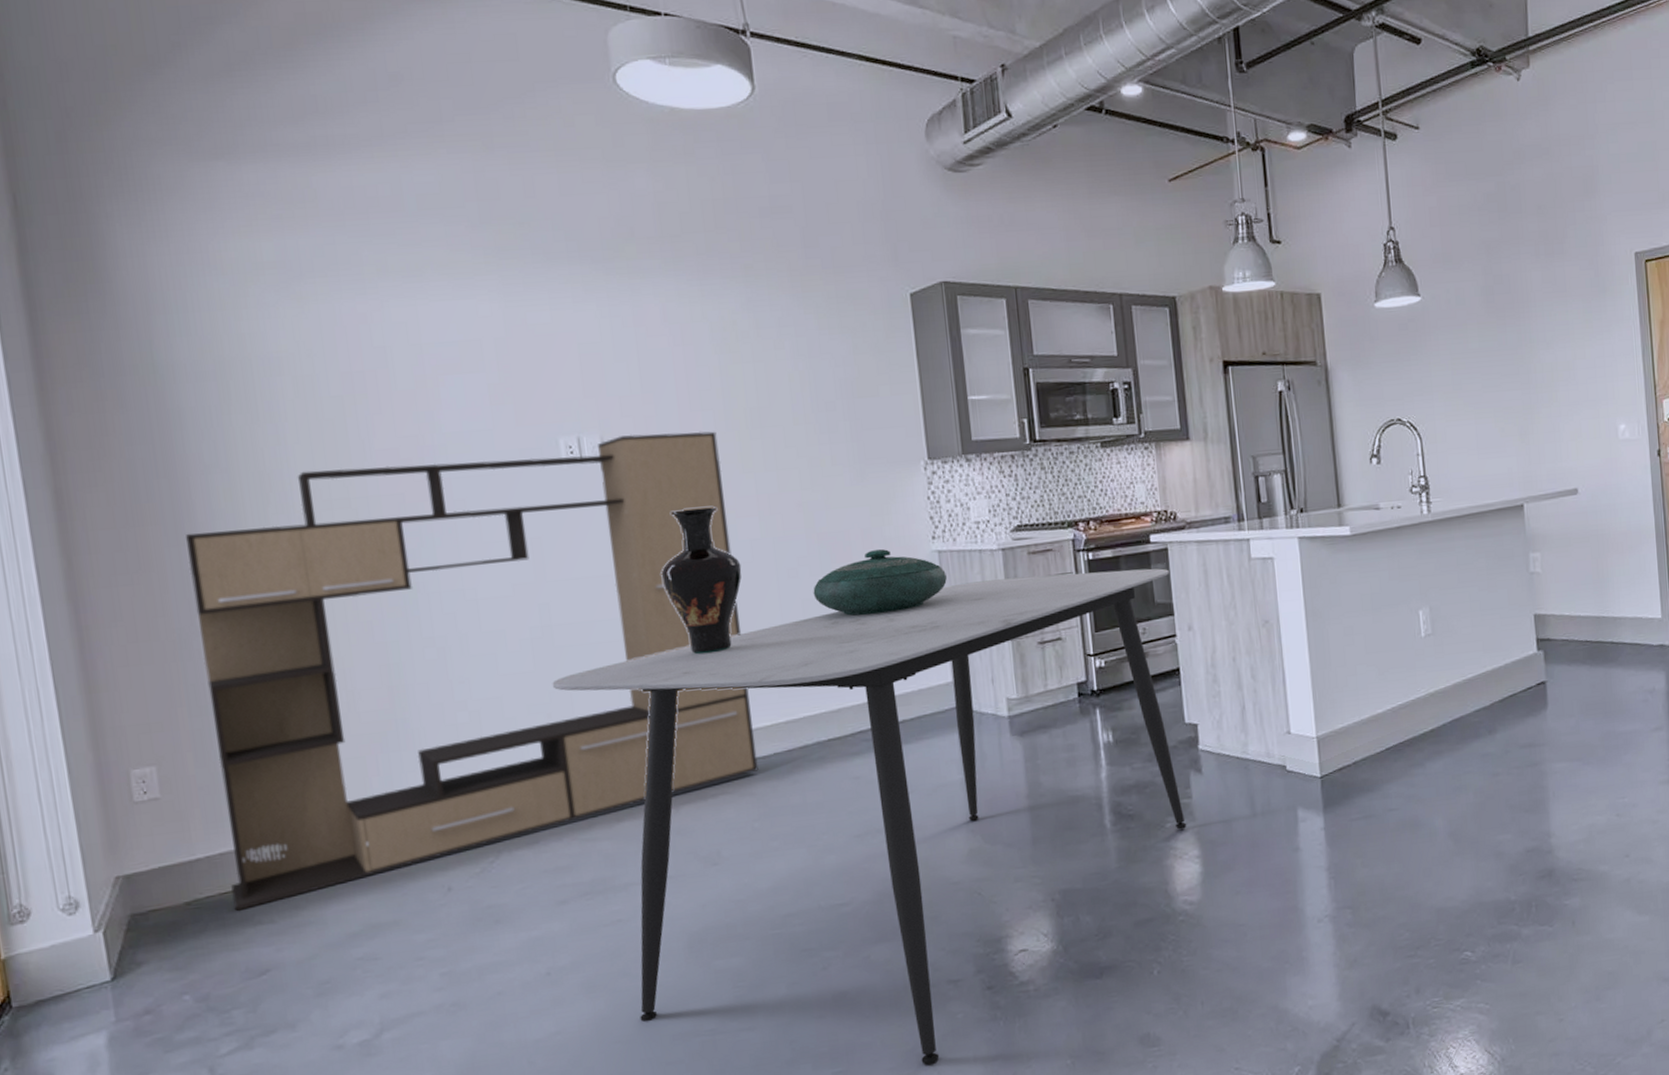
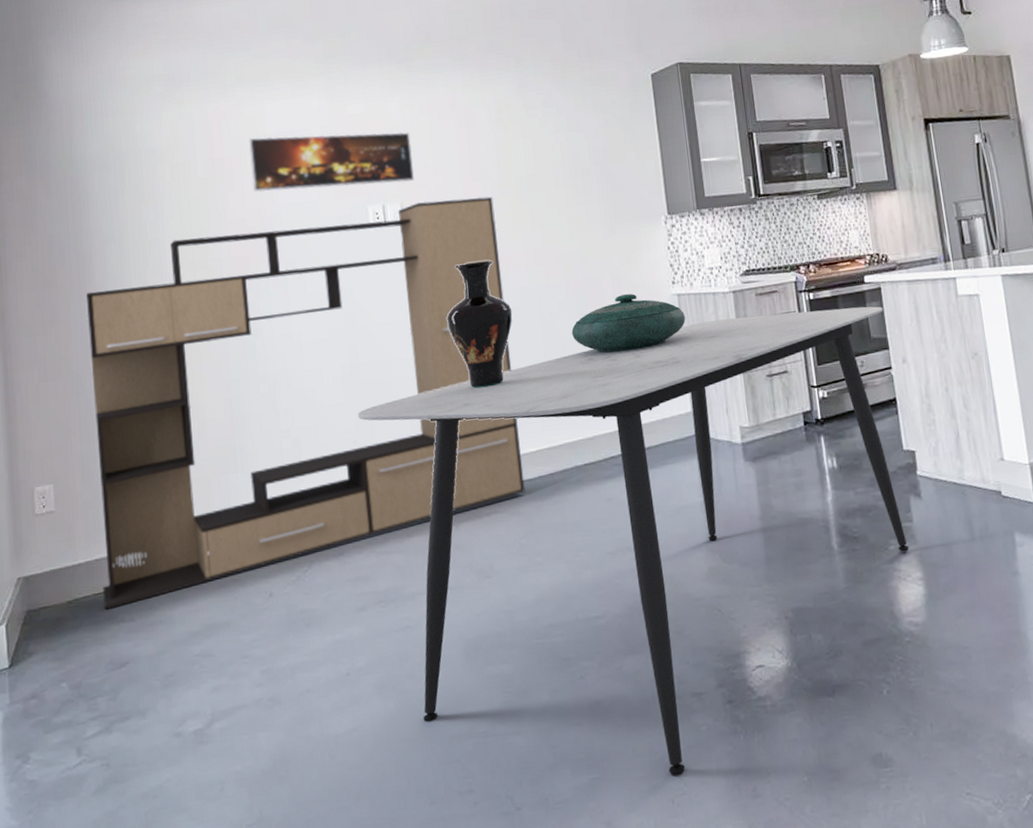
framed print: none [398,347,617,416] -> present [249,132,414,192]

